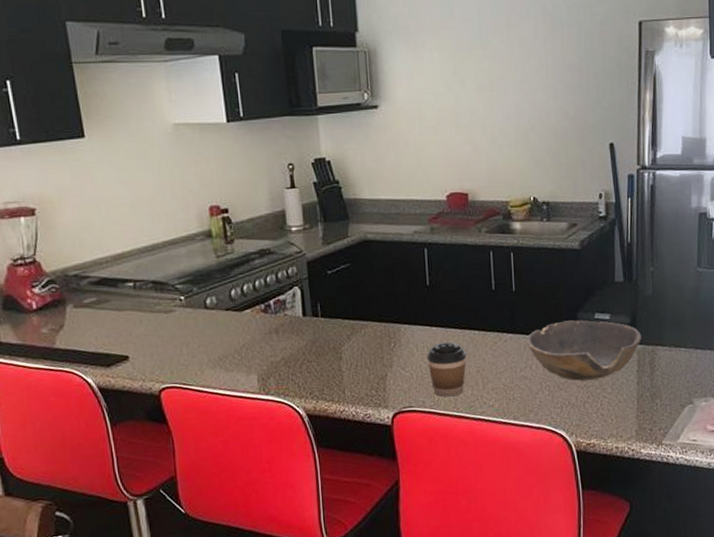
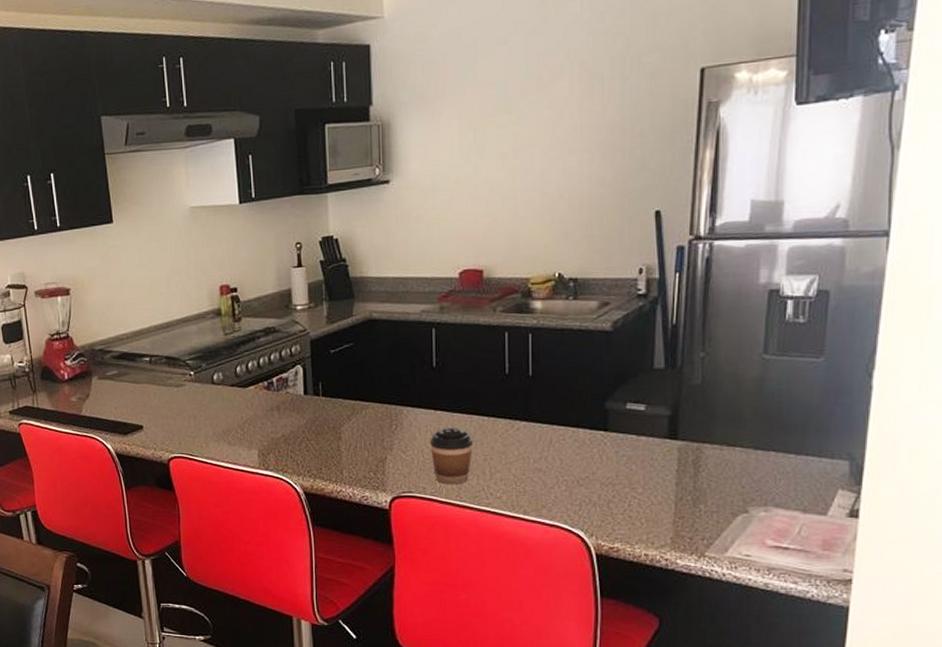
bowl: present [527,320,642,381] -> none [543,409,685,477]

